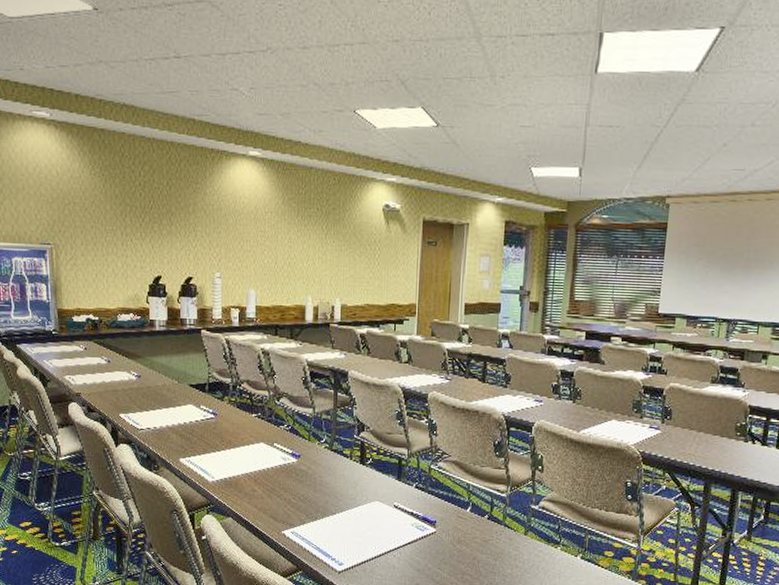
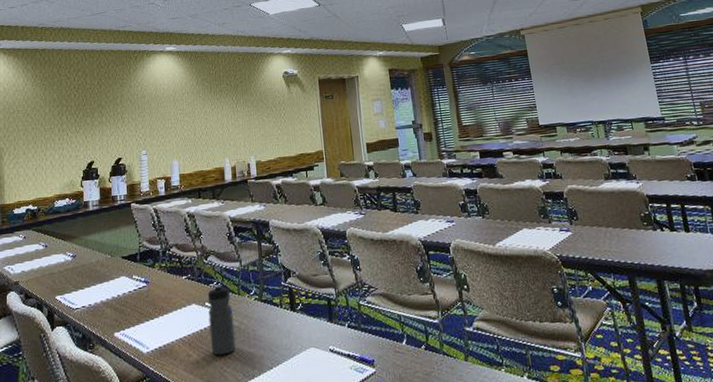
water bottle: none [276,427,302,495] -> present [207,284,236,356]

